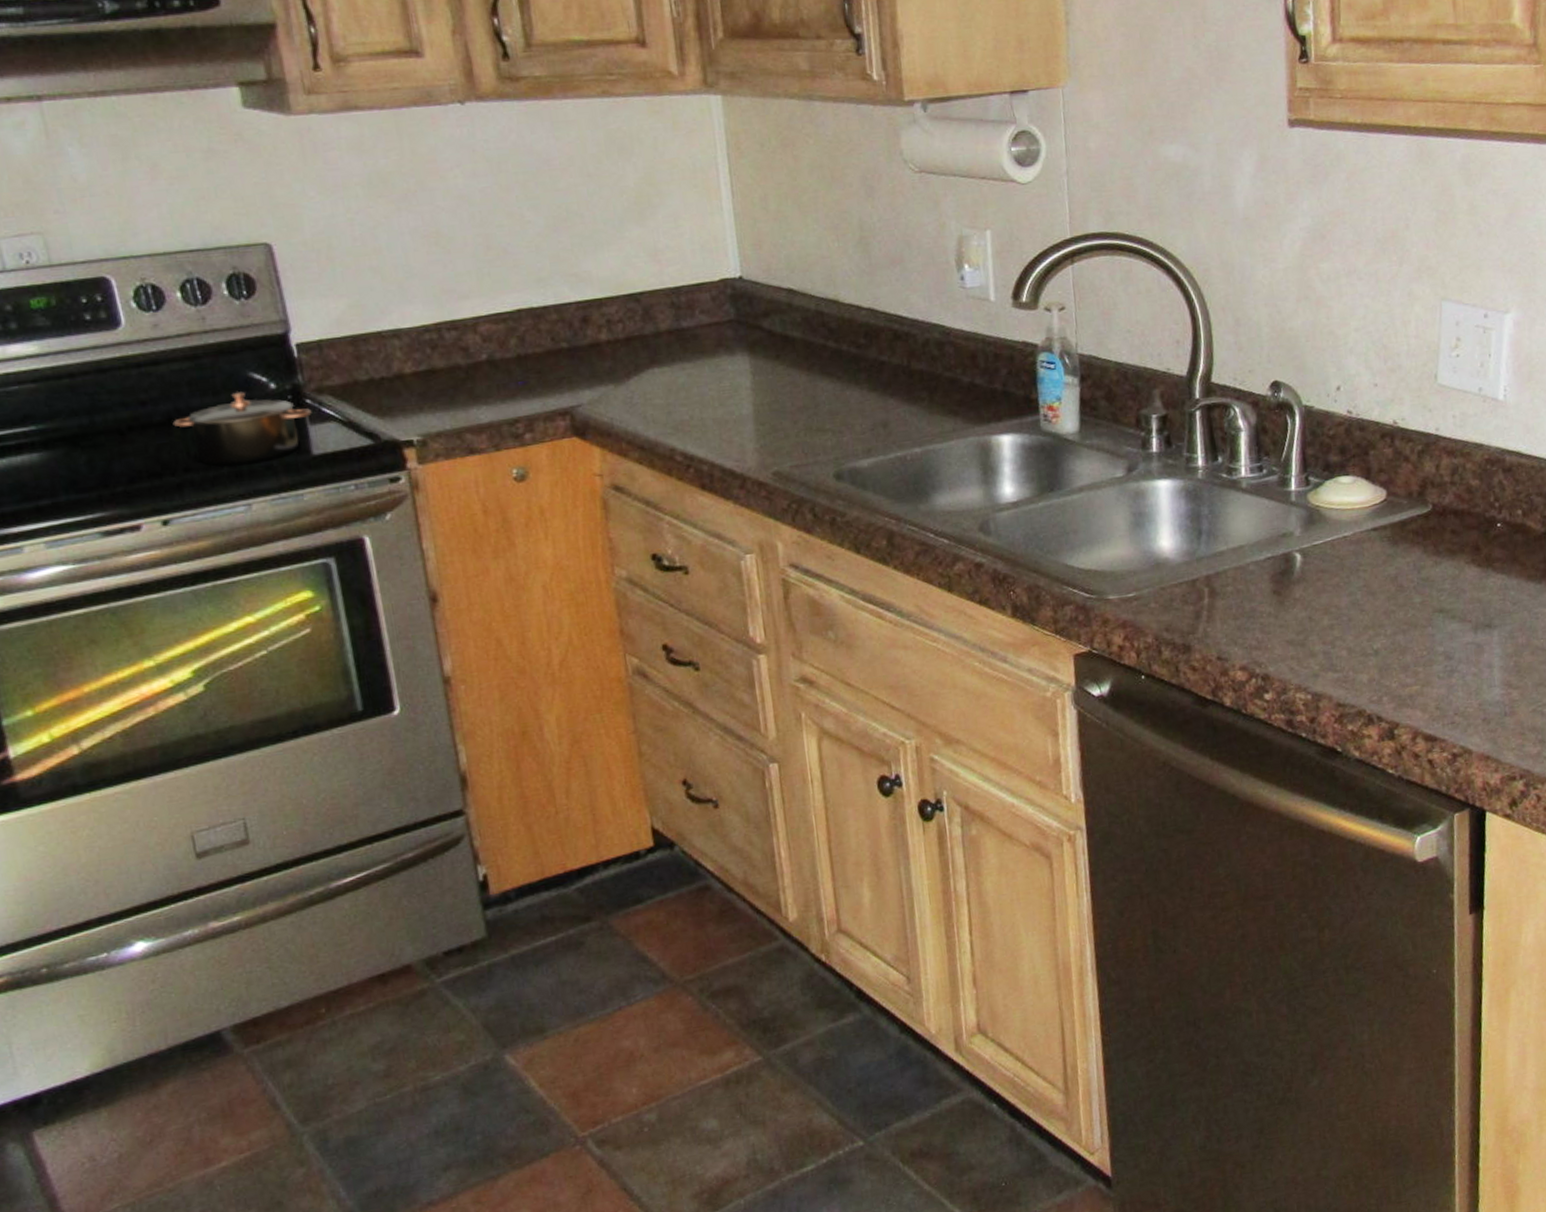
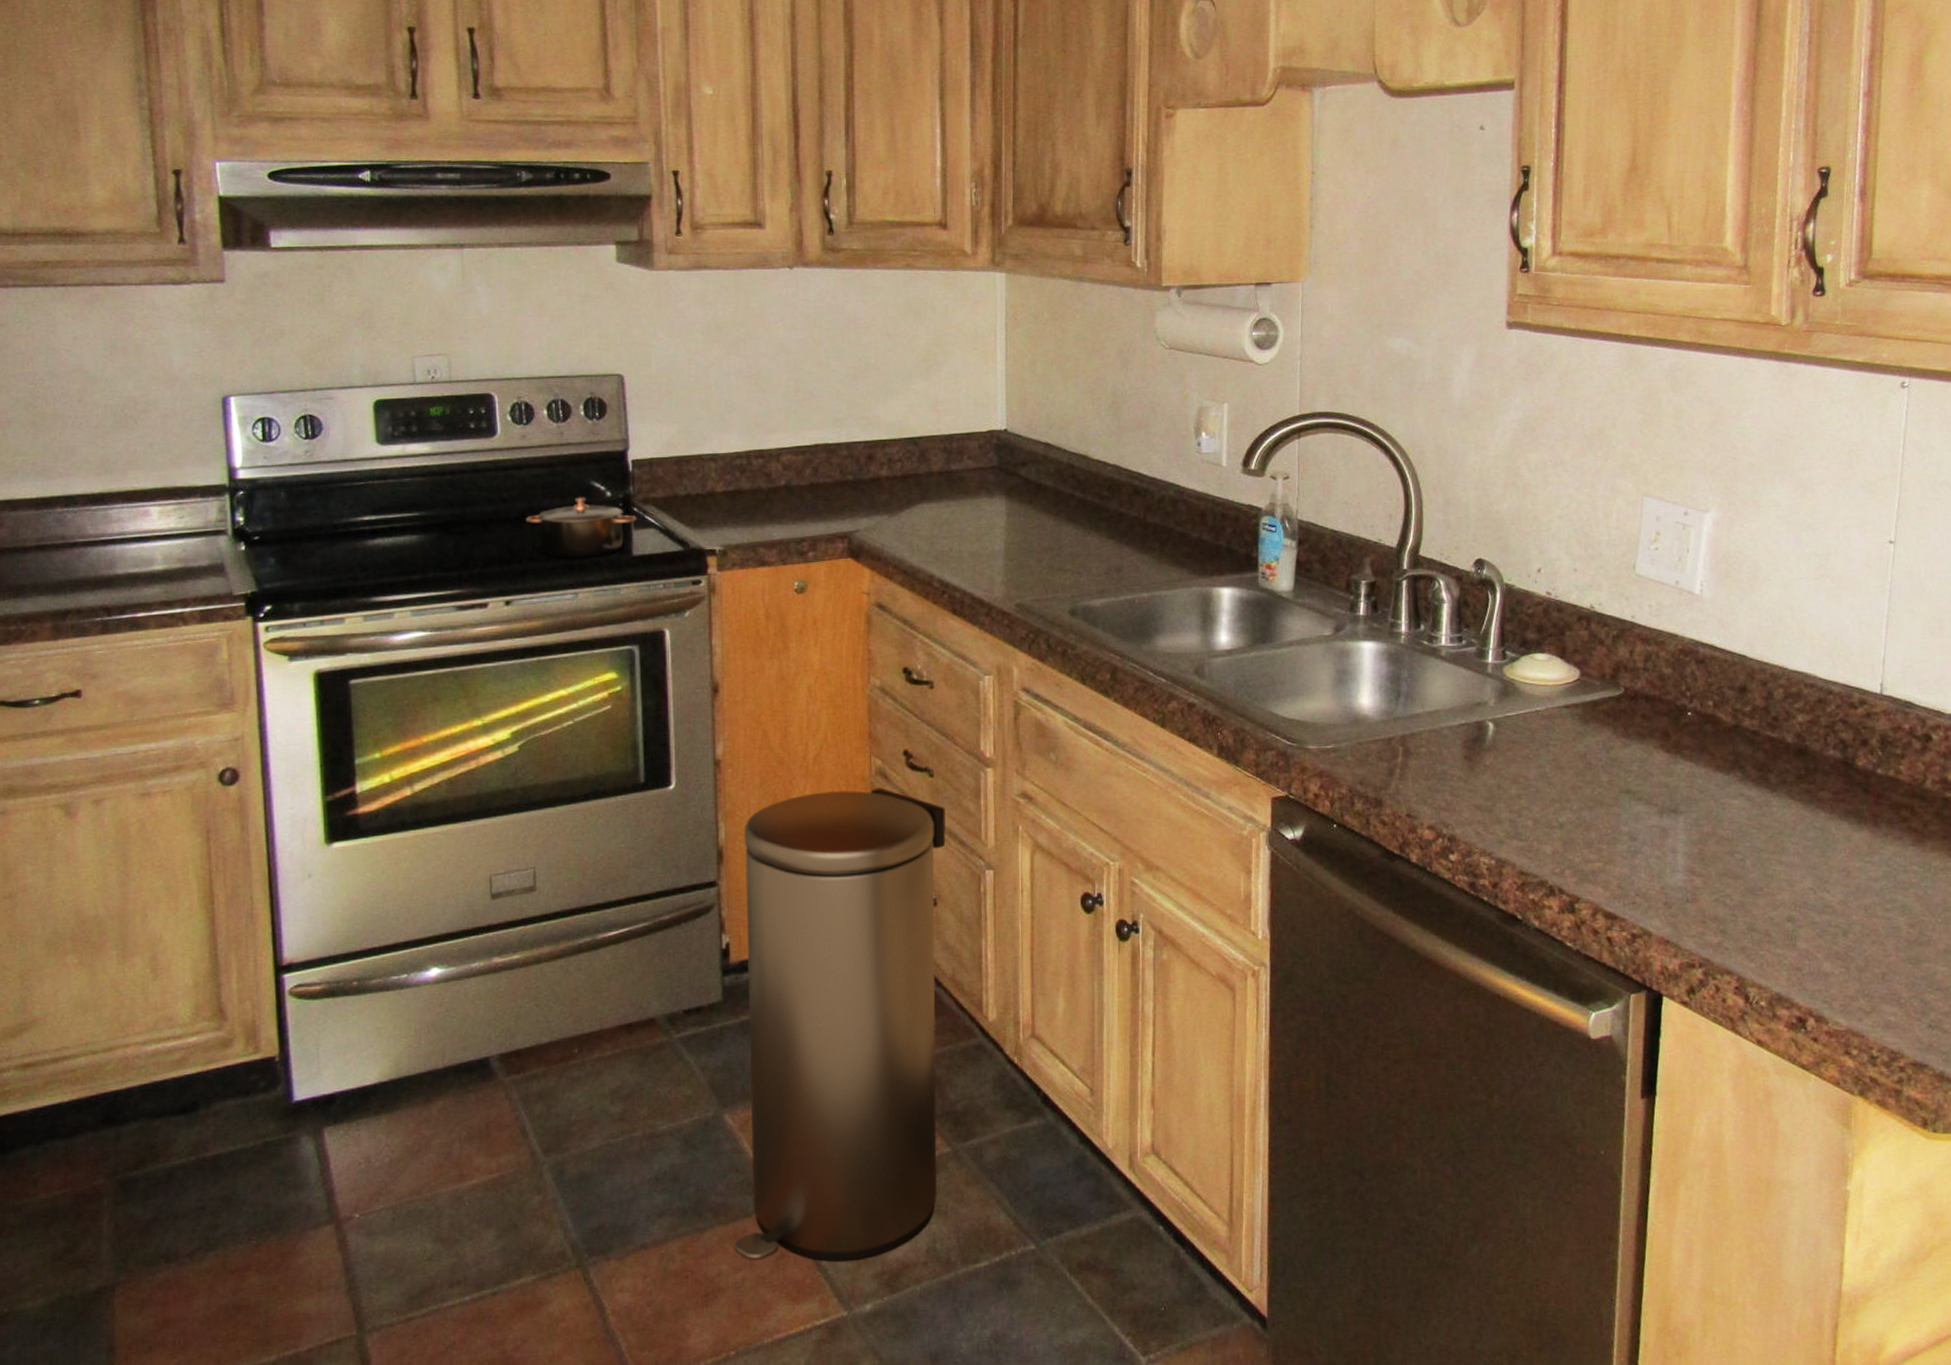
pedal bin: none [488,688,753,1201] -> present [734,787,946,1262]

